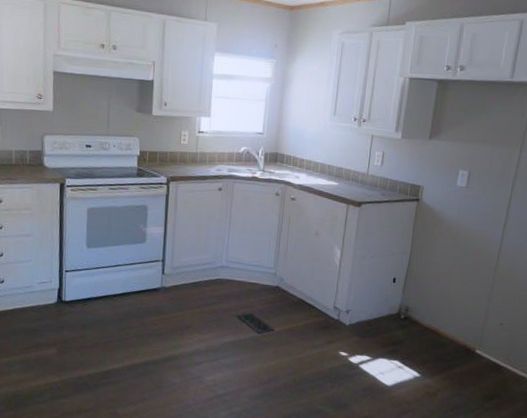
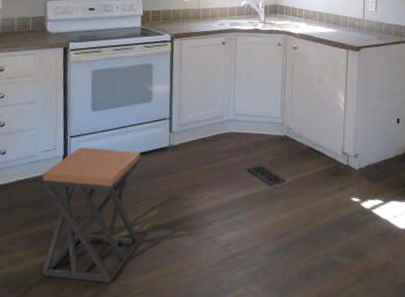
stool: none [37,281,133,410] -> present [42,146,140,283]

